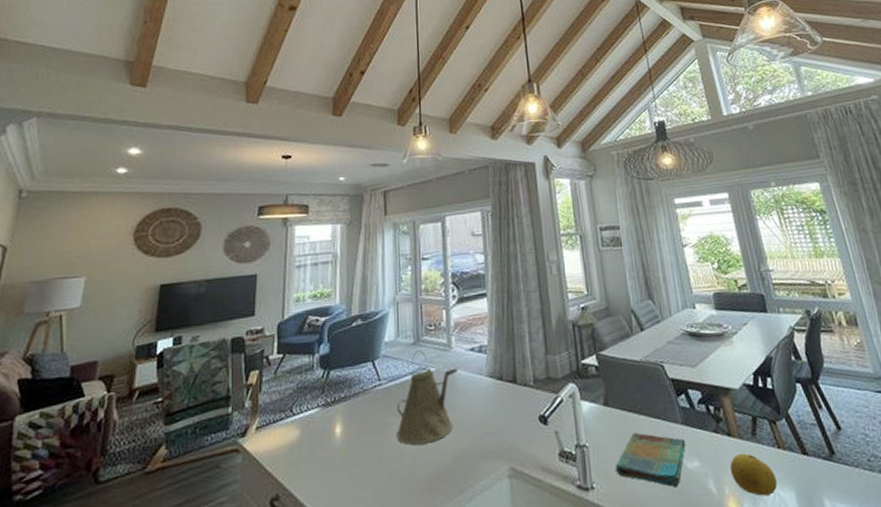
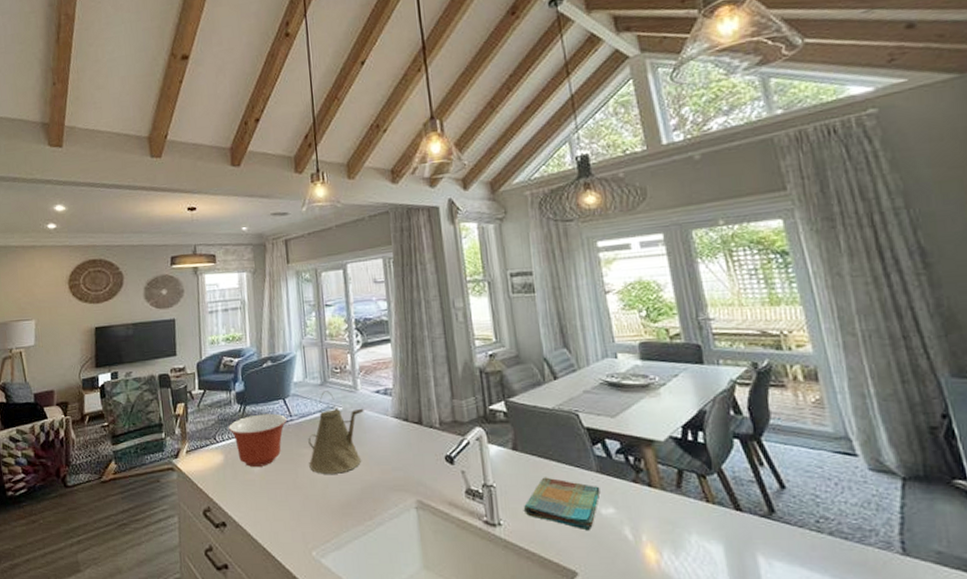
mixing bowl: none [309,378,375,442] -> present [229,413,287,467]
fruit: present [729,453,778,496] -> none [649,504,704,546]

